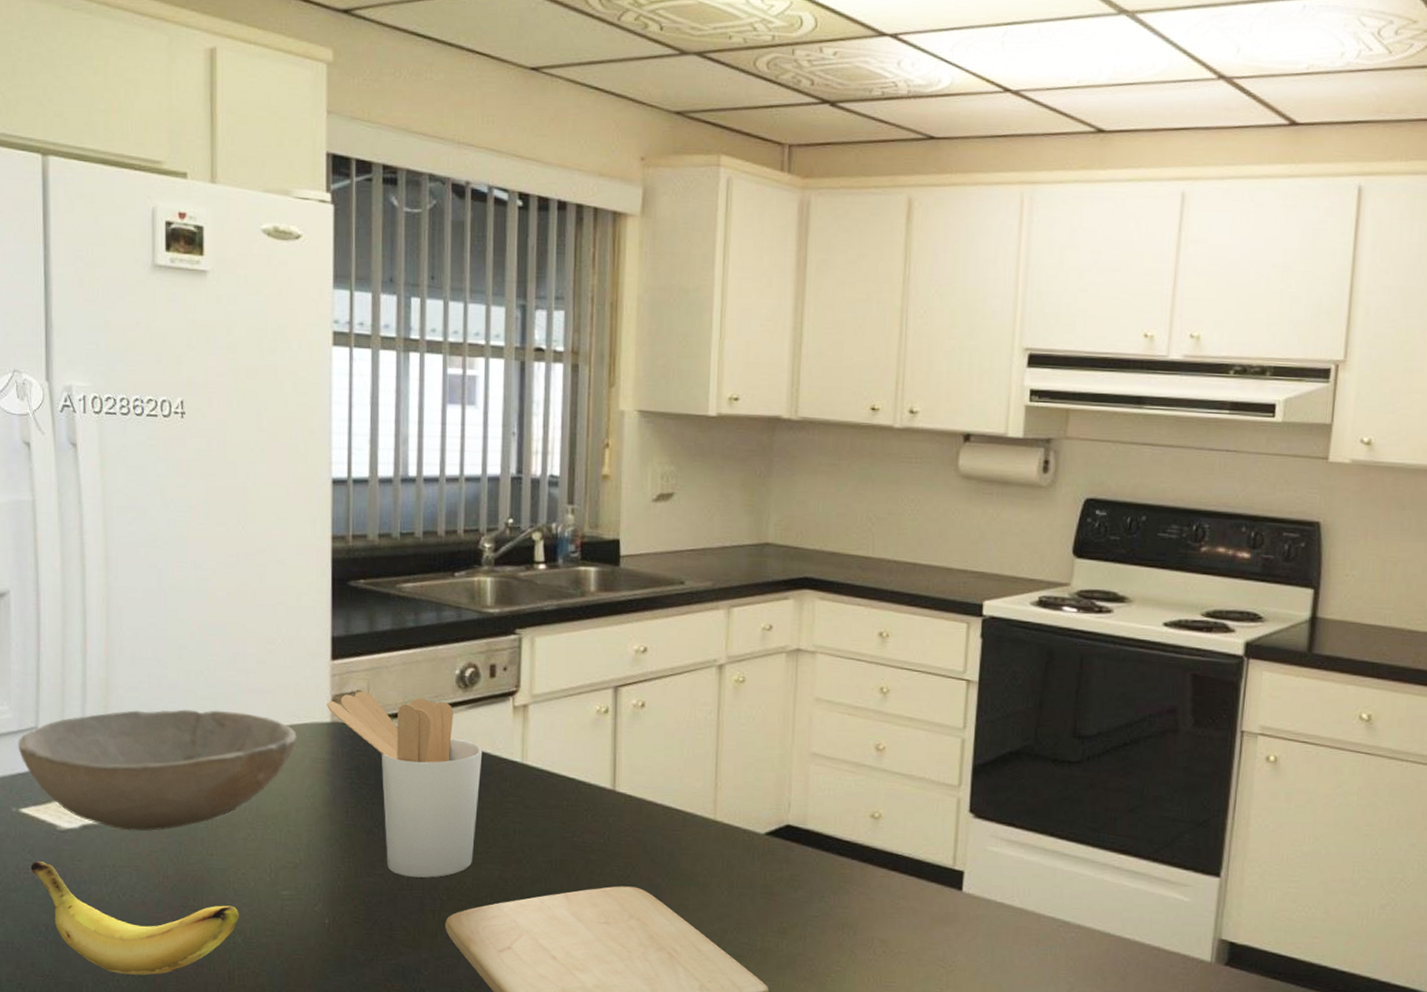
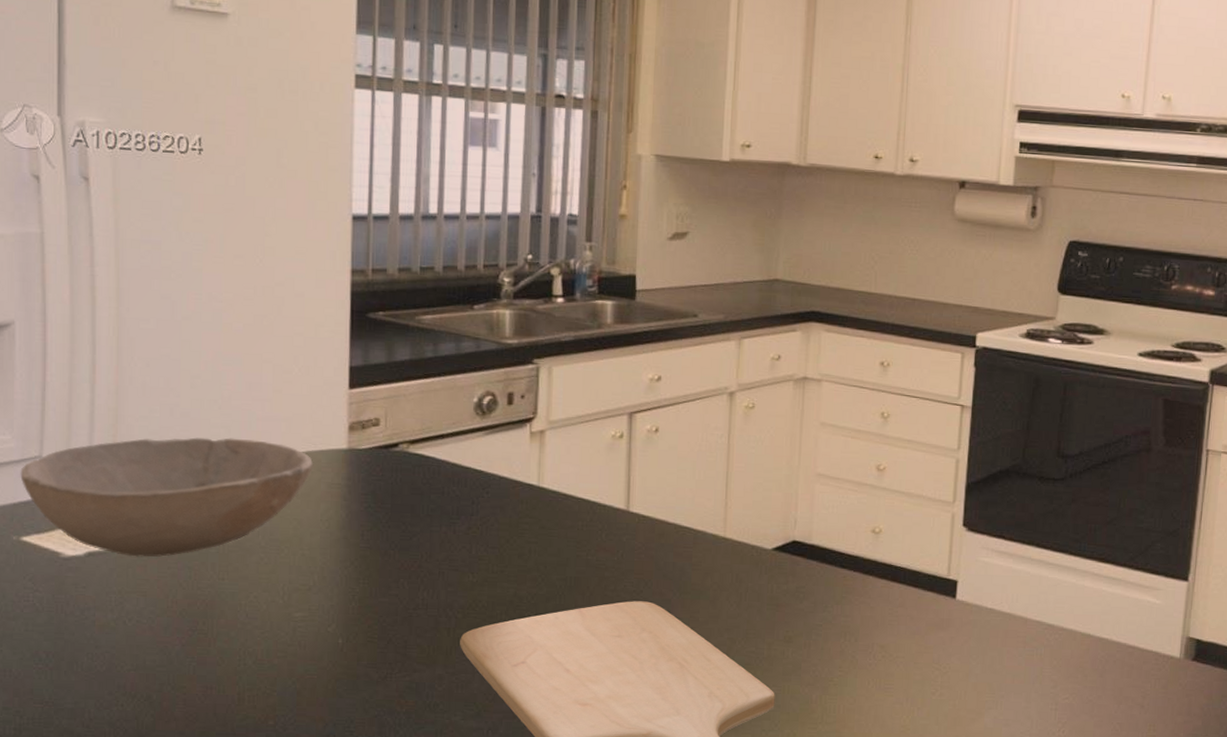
banana: present [30,861,239,975] -> none [31,589,250,699]
utensil holder: present [327,691,483,878] -> none [344,418,500,597]

